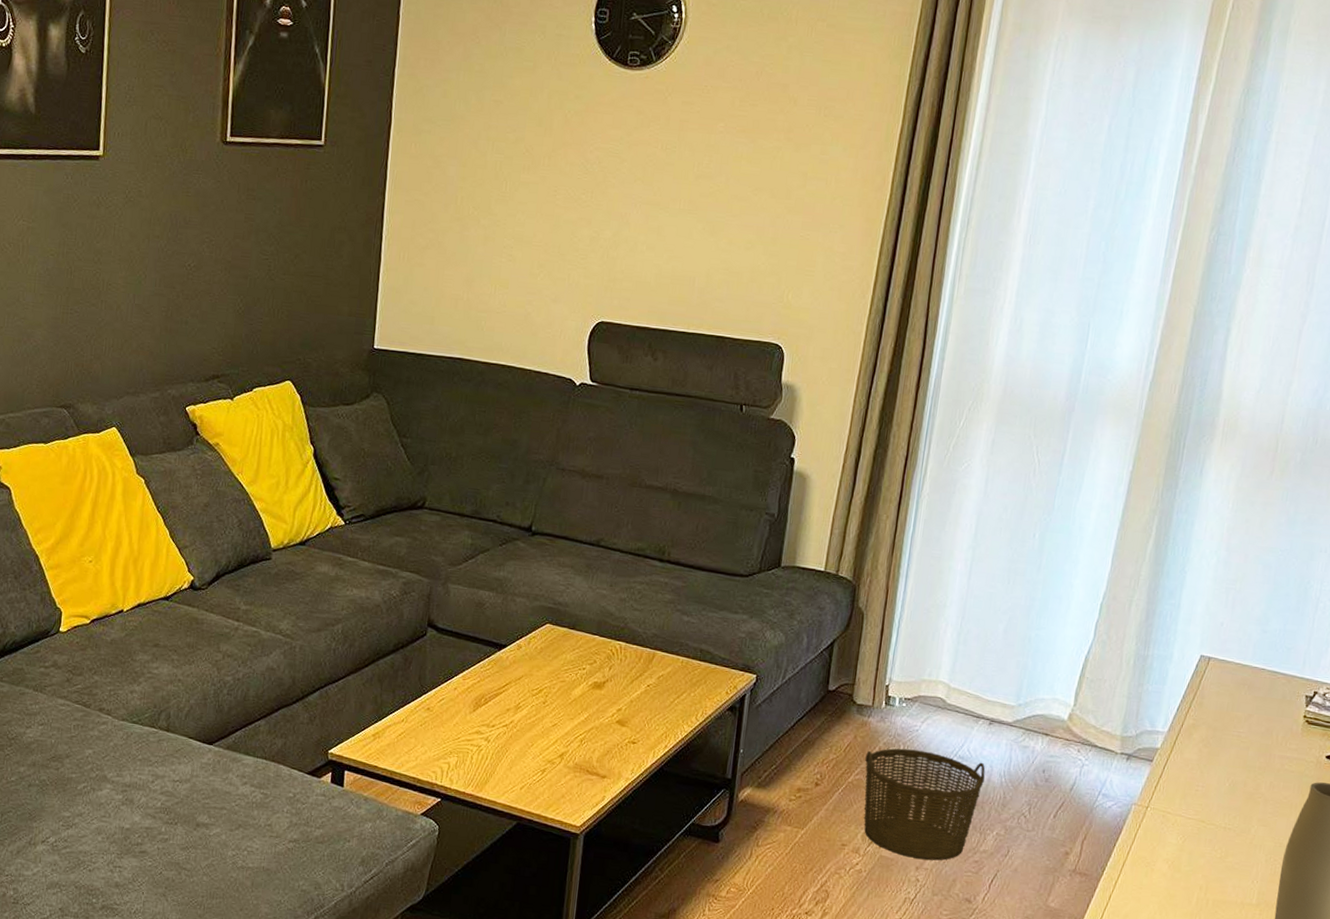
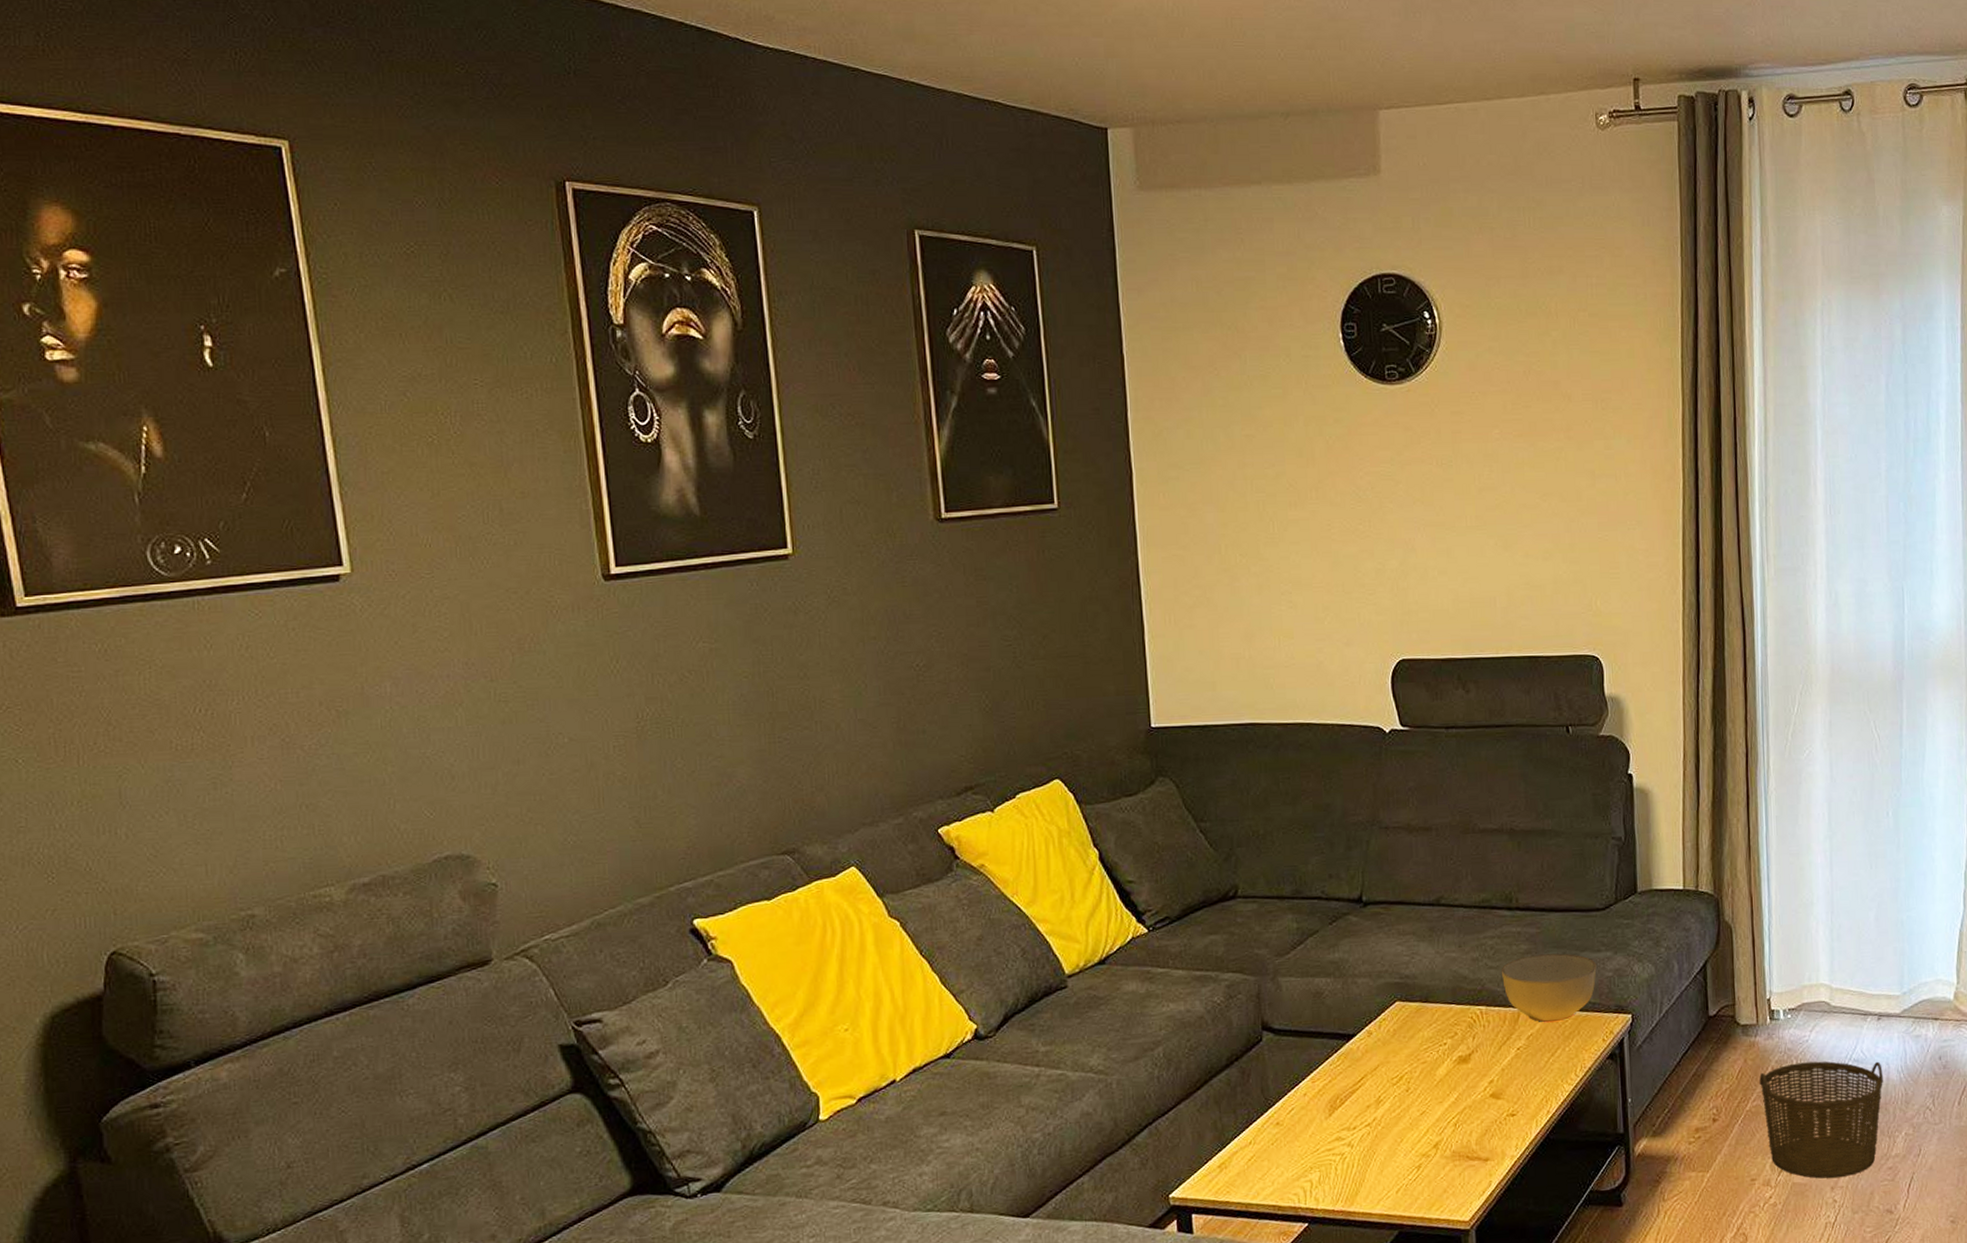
bowl: none [644,605,732,669] -> present [1501,953,1597,1023]

